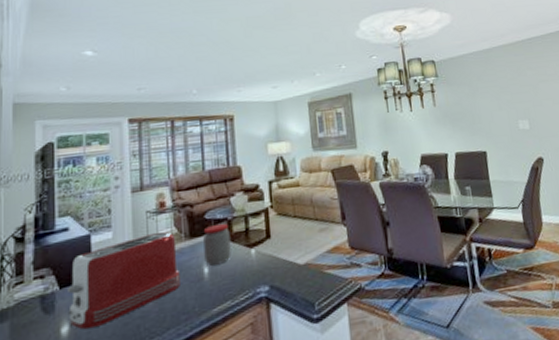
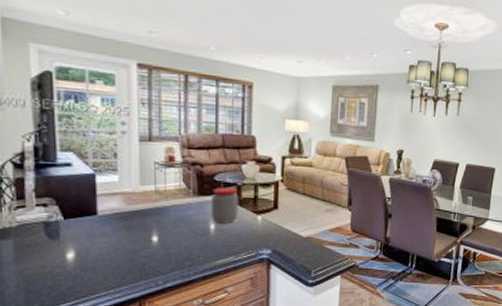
toaster: present [68,231,180,330] -> none [72,183,186,259]

